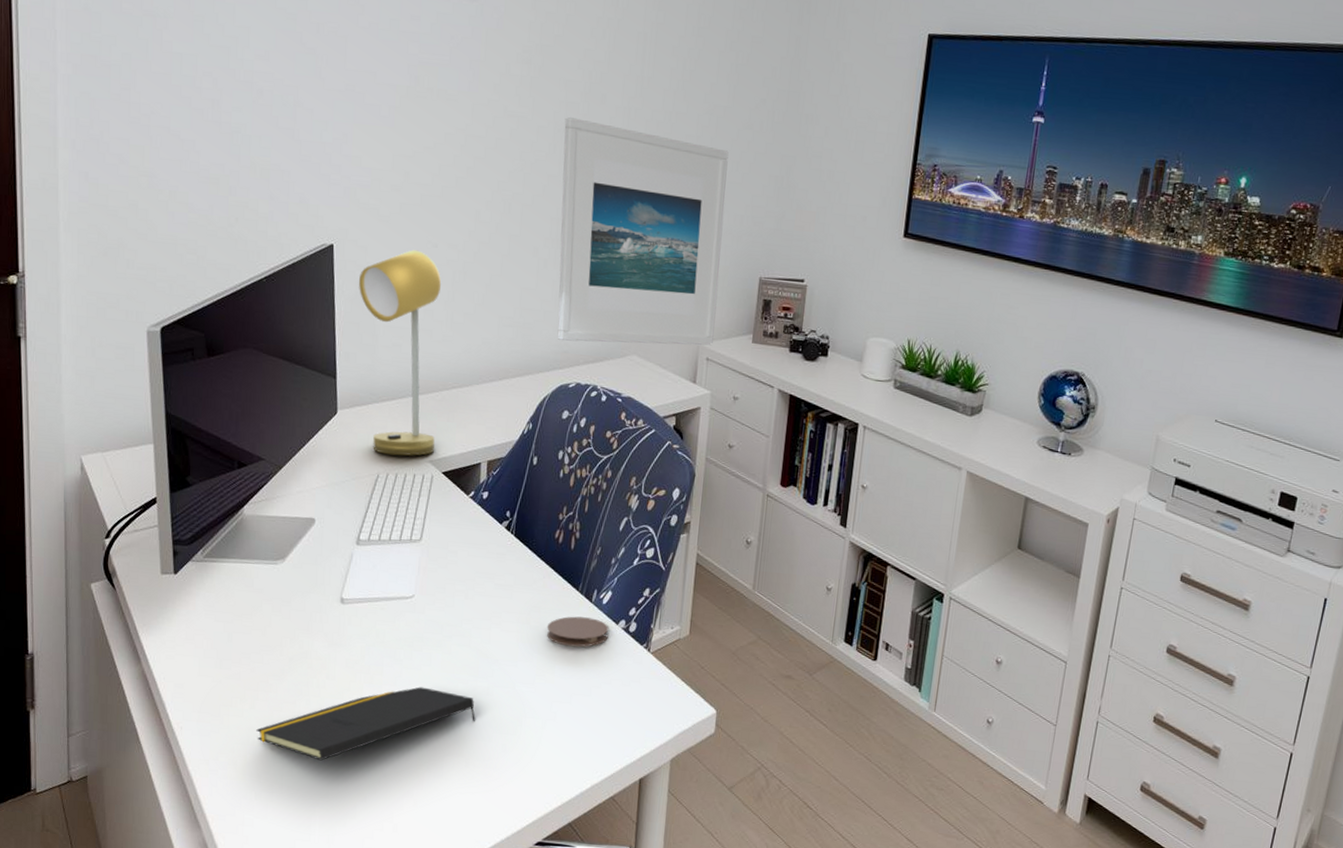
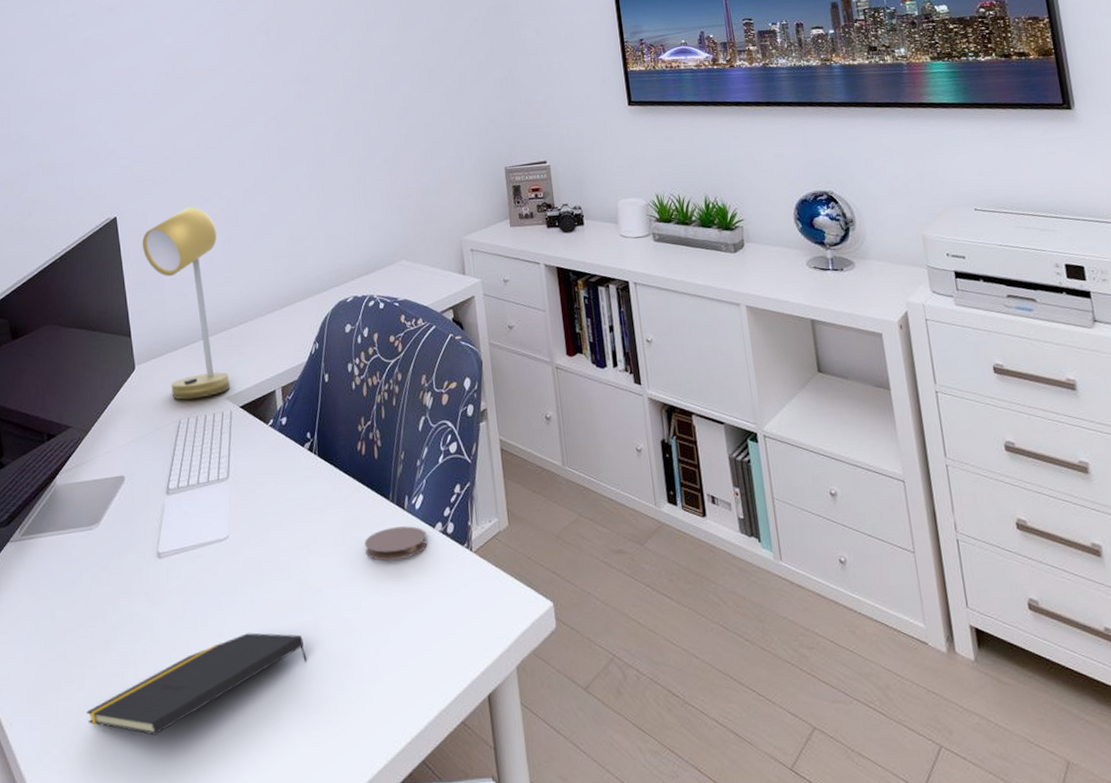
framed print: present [557,117,729,346] -> none [305,66,474,260]

